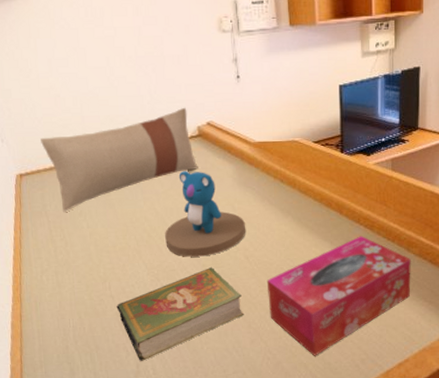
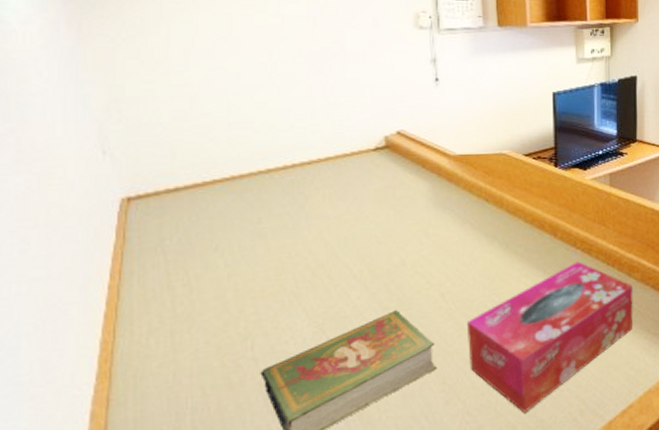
pillow: present [41,107,198,212] -> none [164,113,383,247]
teddy bear: present [165,171,246,257] -> none [336,190,442,299]

